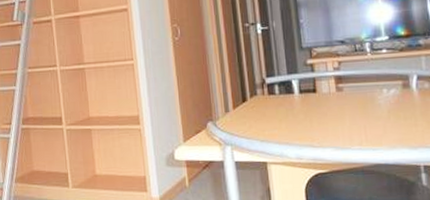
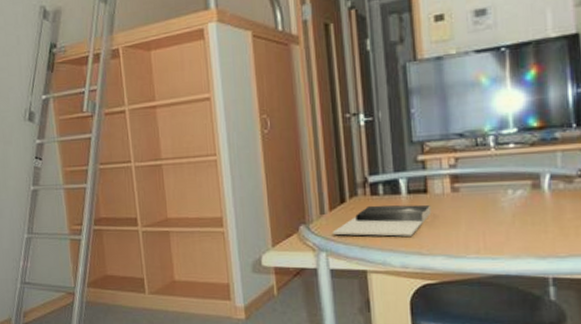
book: none [236,103,321,131] -> present [332,204,432,237]

